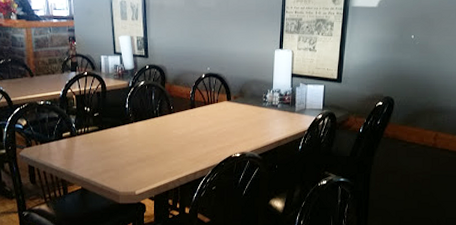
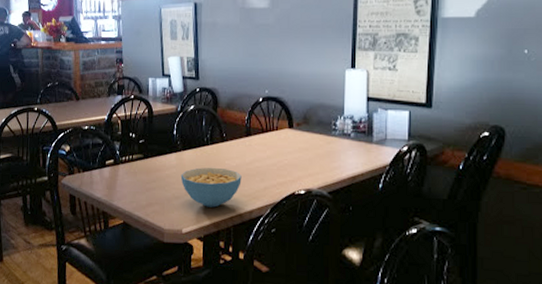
cereal bowl: none [133,136,187,171] -> present [180,167,242,208]

